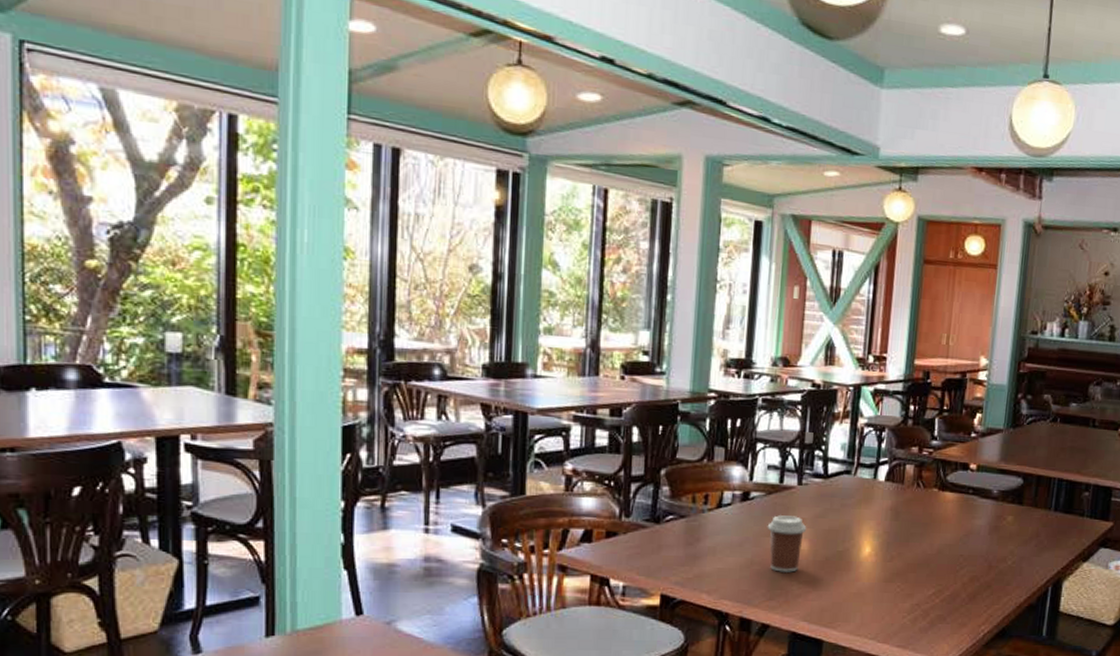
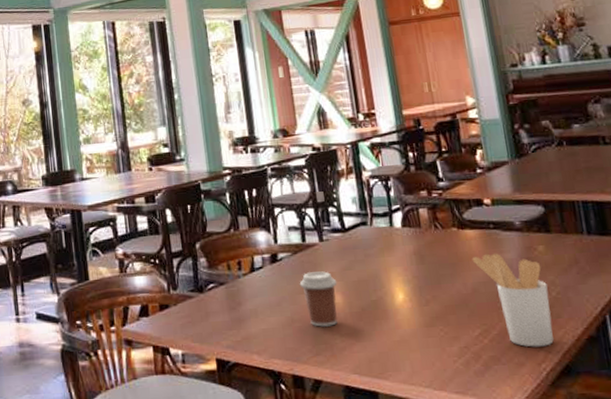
utensil holder: none [944,518,1006,610] -> present [472,253,554,347]

